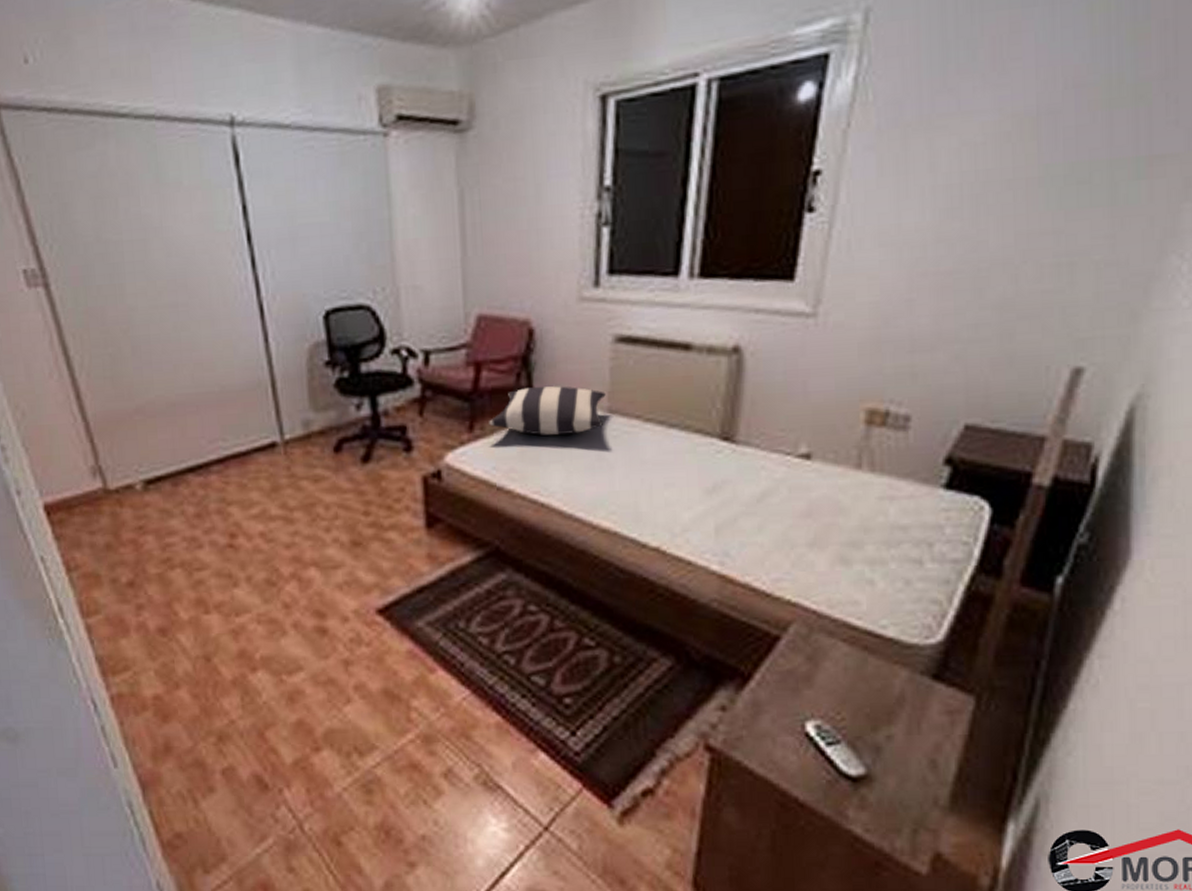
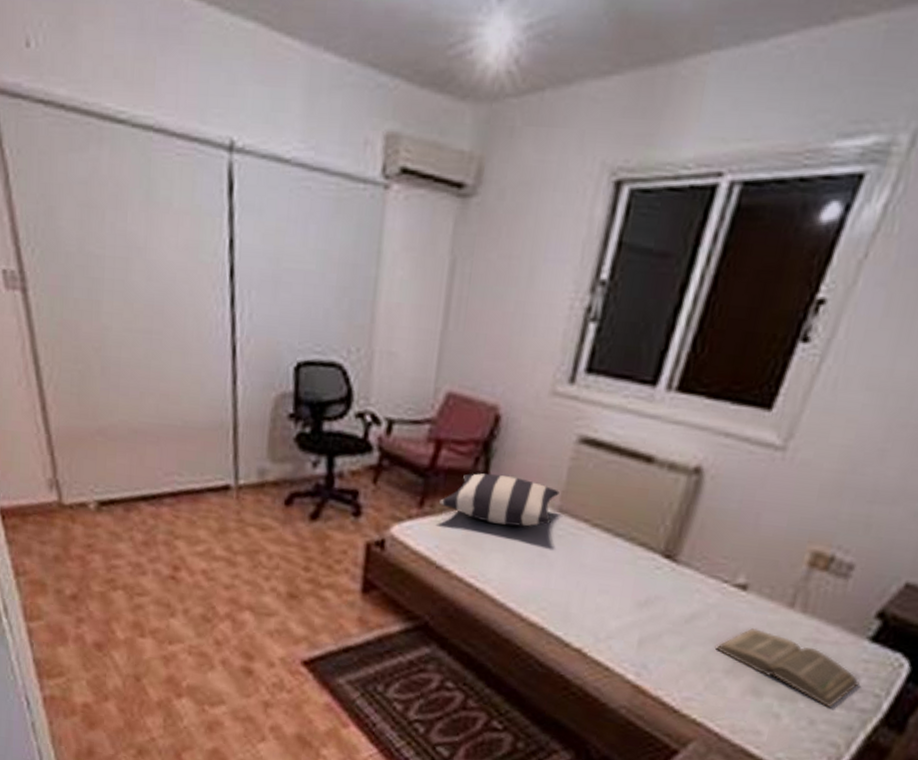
book: none [794,496,945,565] -> present [716,628,860,708]

